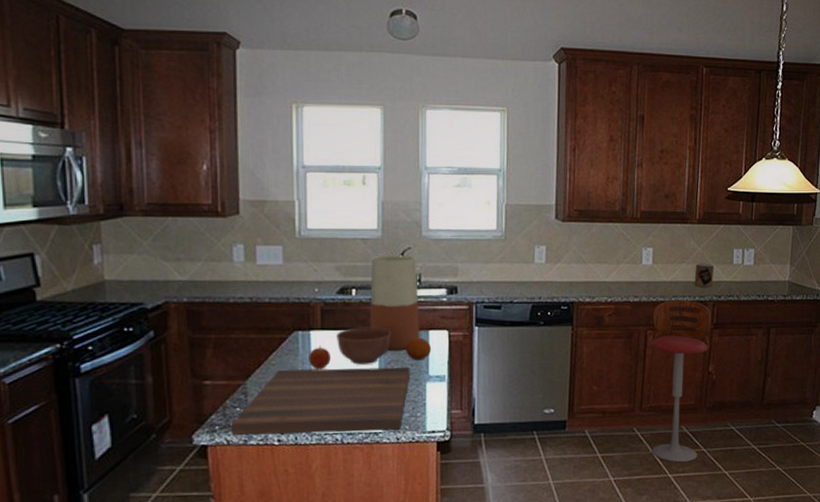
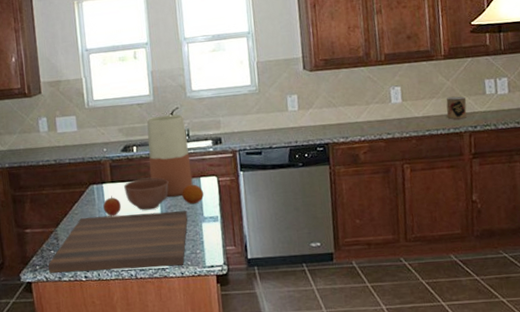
bar stool: present [651,300,711,463] -> none [408,133,471,291]

